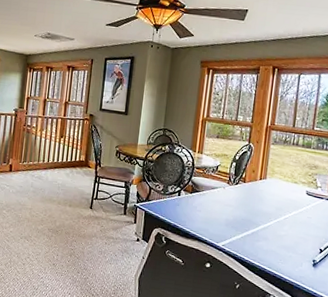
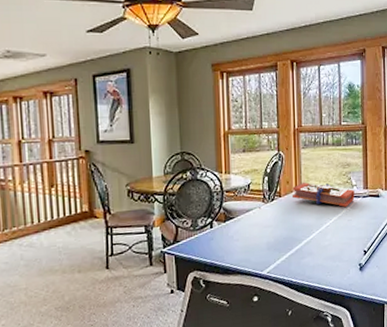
book: none [255,174,319,205] -> present [291,182,355,207]

